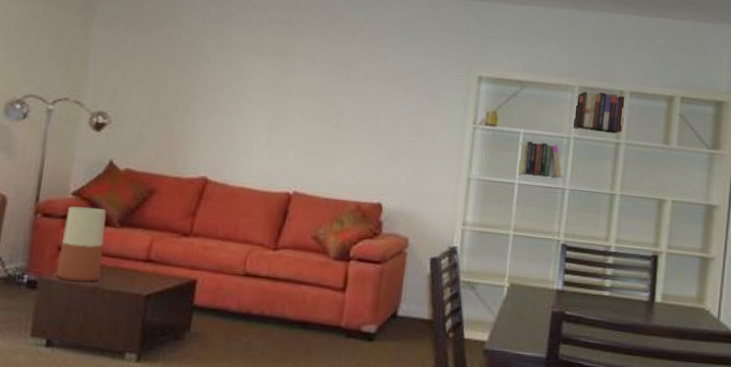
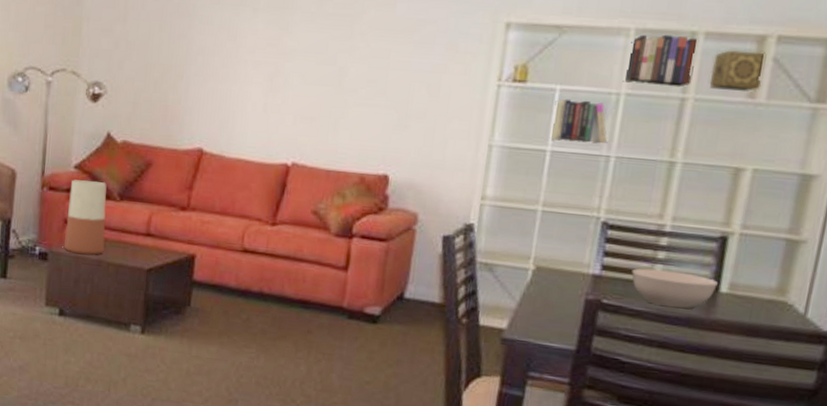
bowl: none [587,283,653,318] -> present [631,268,718,309]
decorative box: none [636,106,675,140] -> present [710,50,767,92]

